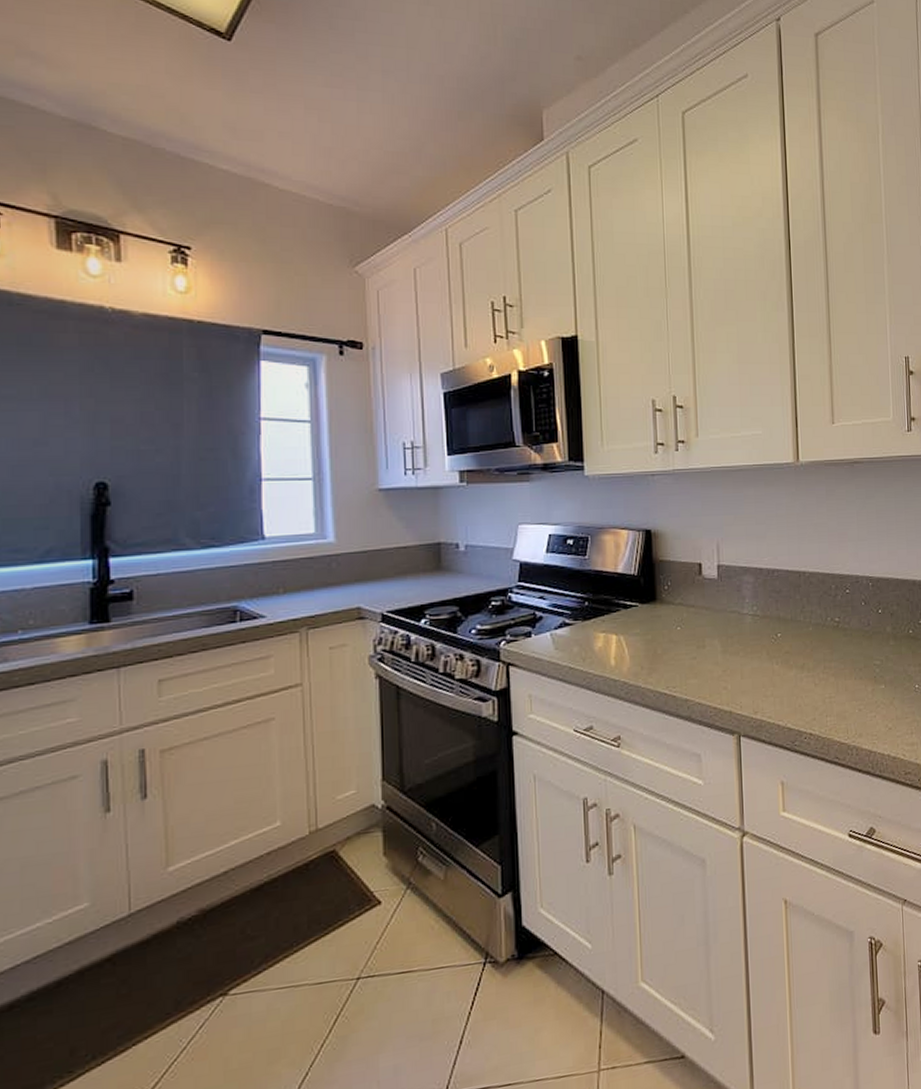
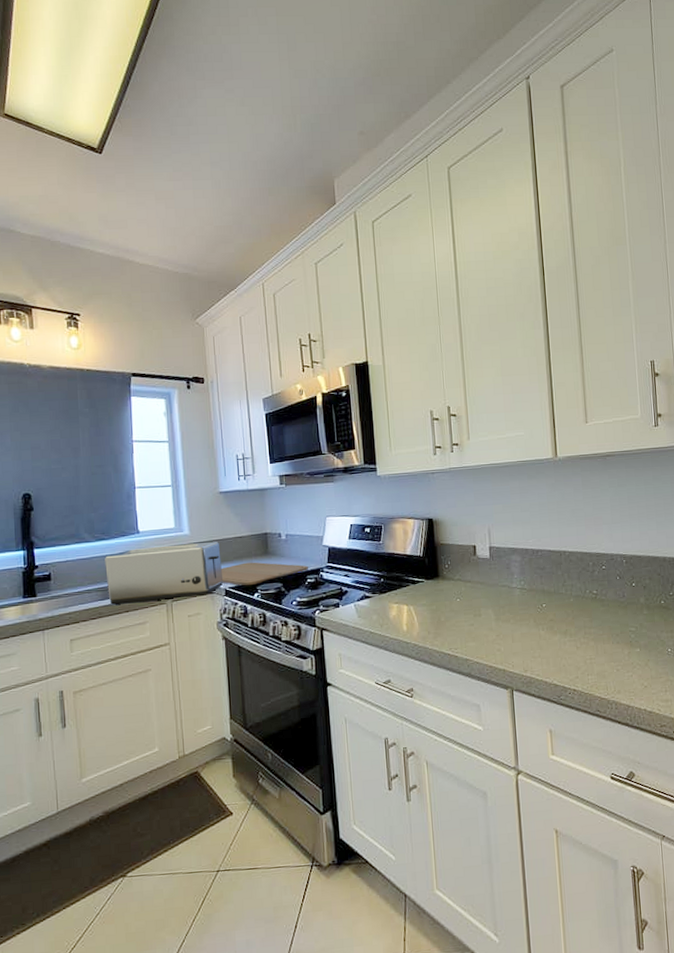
toaster: none [212,551,380,633] -> present [103,541,224,605]
chopping board: none [376,579,493,610] -> present [221,562,308,586]

